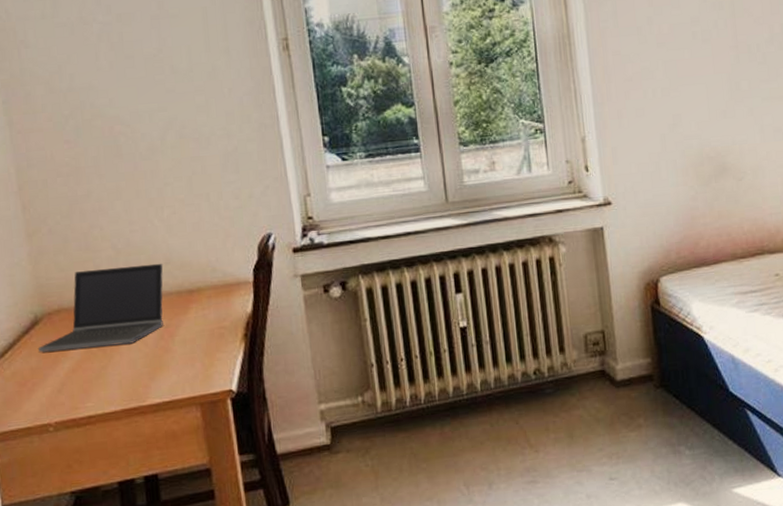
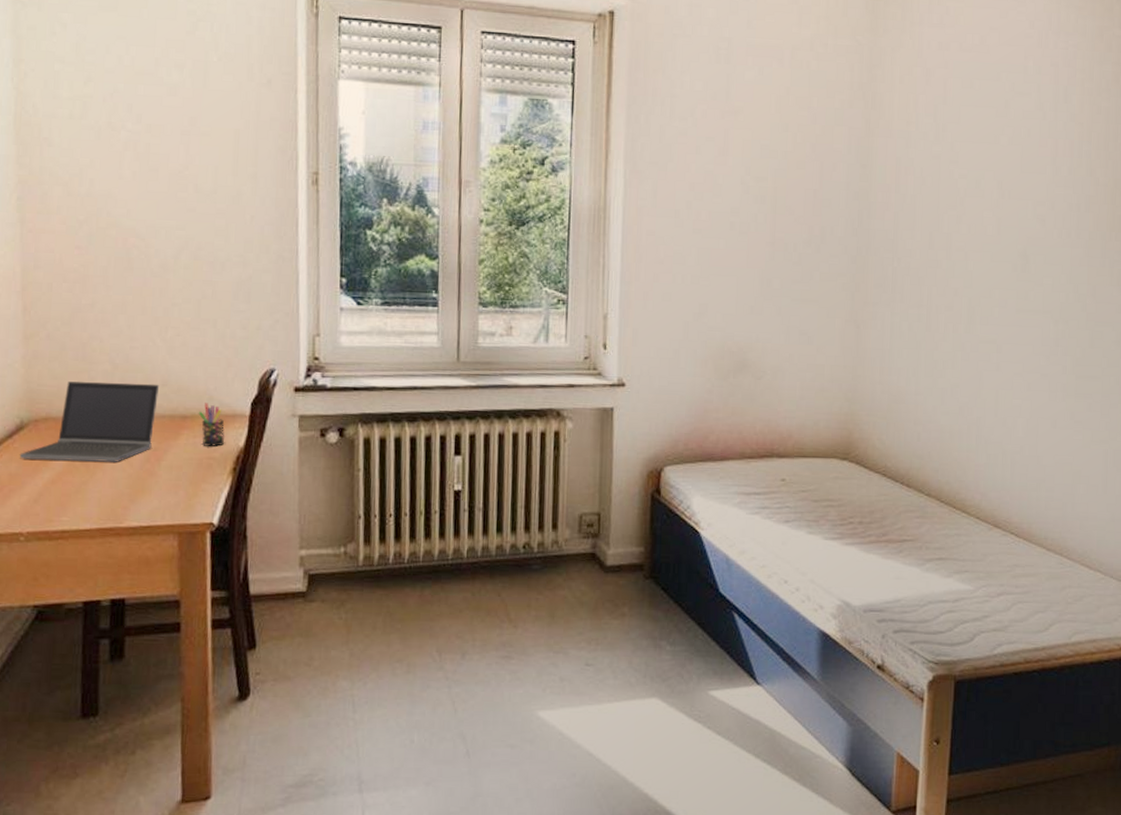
pen holder: none [203,274,233,317] -> present [198,403,225,447]

